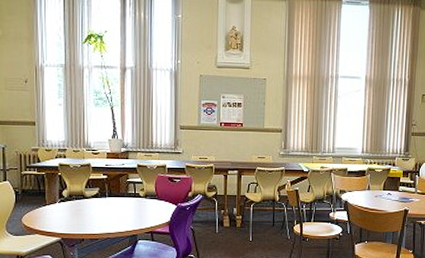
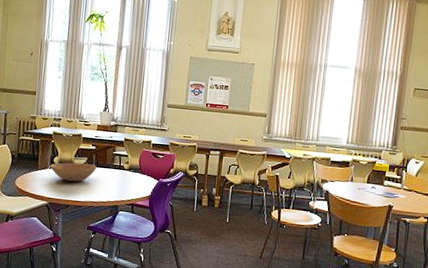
bowl: none [59,194,110,215] -> present [50,162,97,182]

